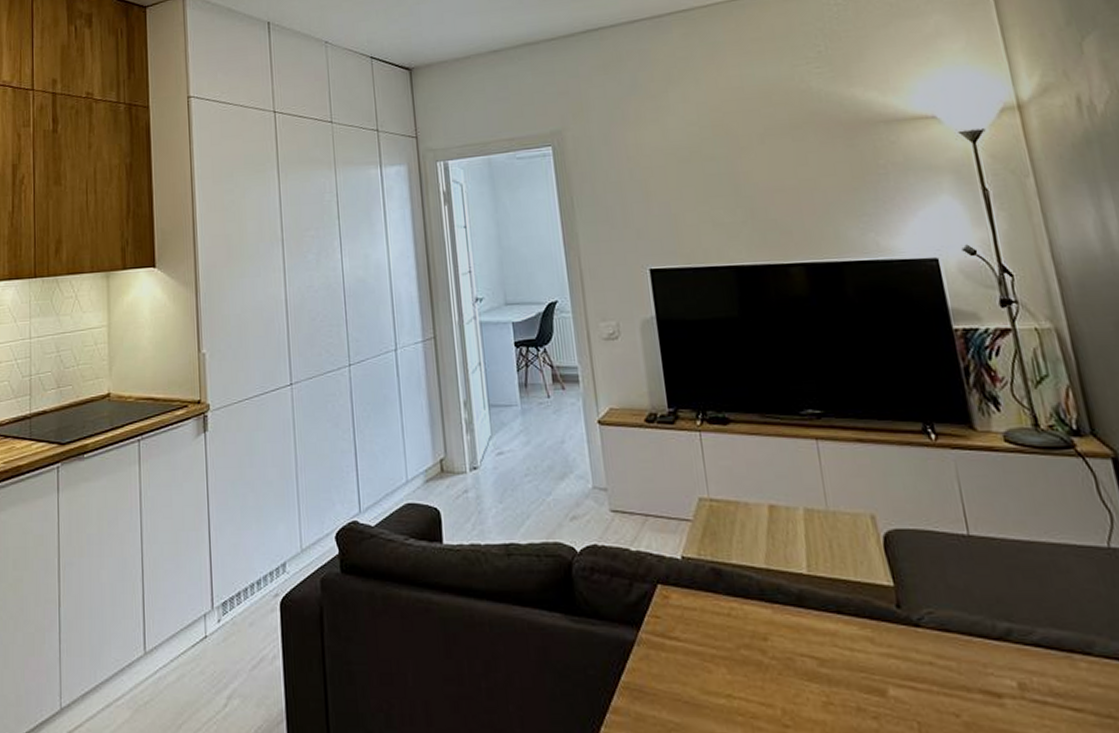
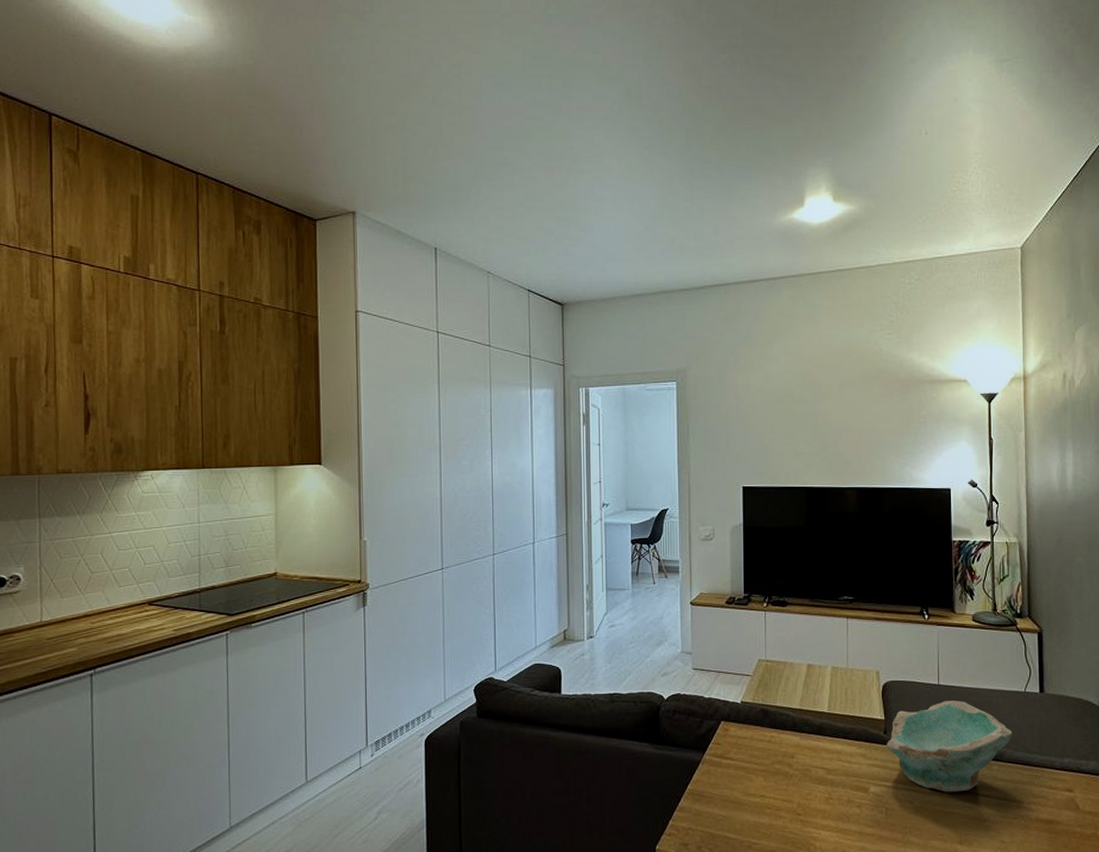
bowl: none [902,560,1102,702] -> present [886,701,1013,793]

